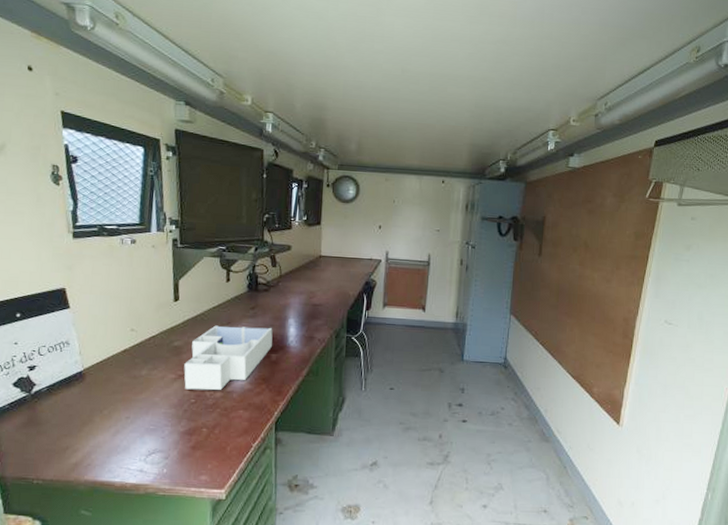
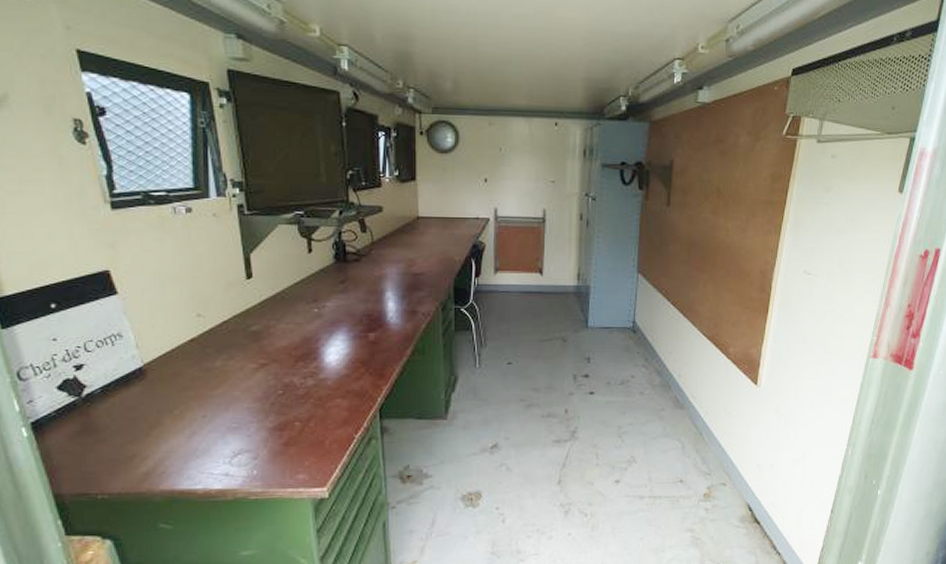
desk organizer: present [184,325,273,390] -> none [266,302,369,380]

